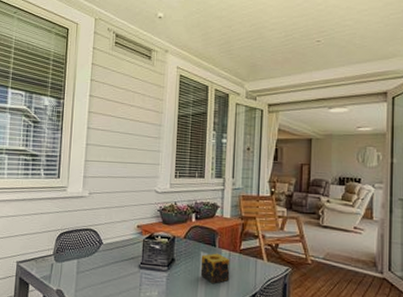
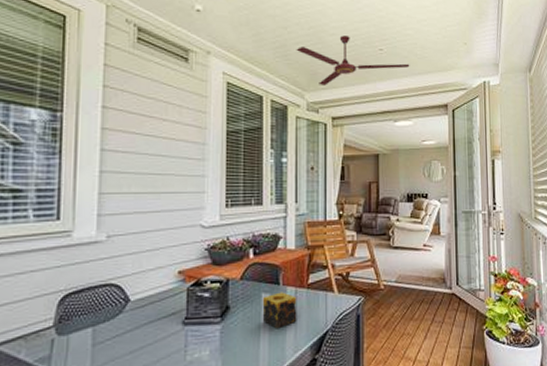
ceiling fan: none [238,30,348,76] -> present [296,35,410,86]

